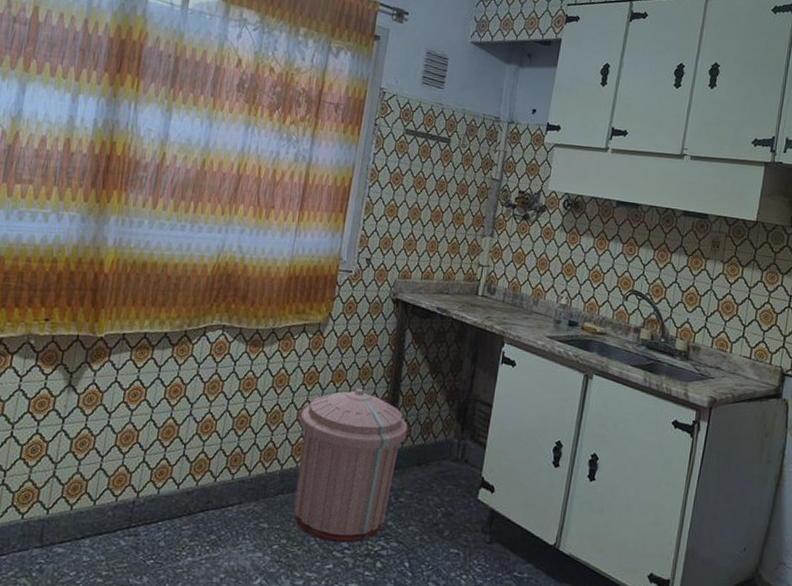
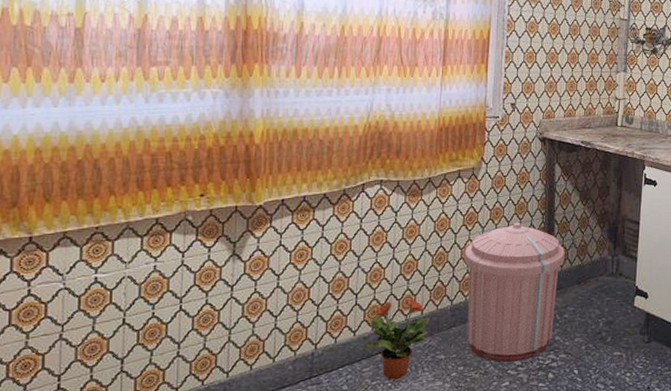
potted plant: none [185,457,257,544] -> present [363,299,429,380]

